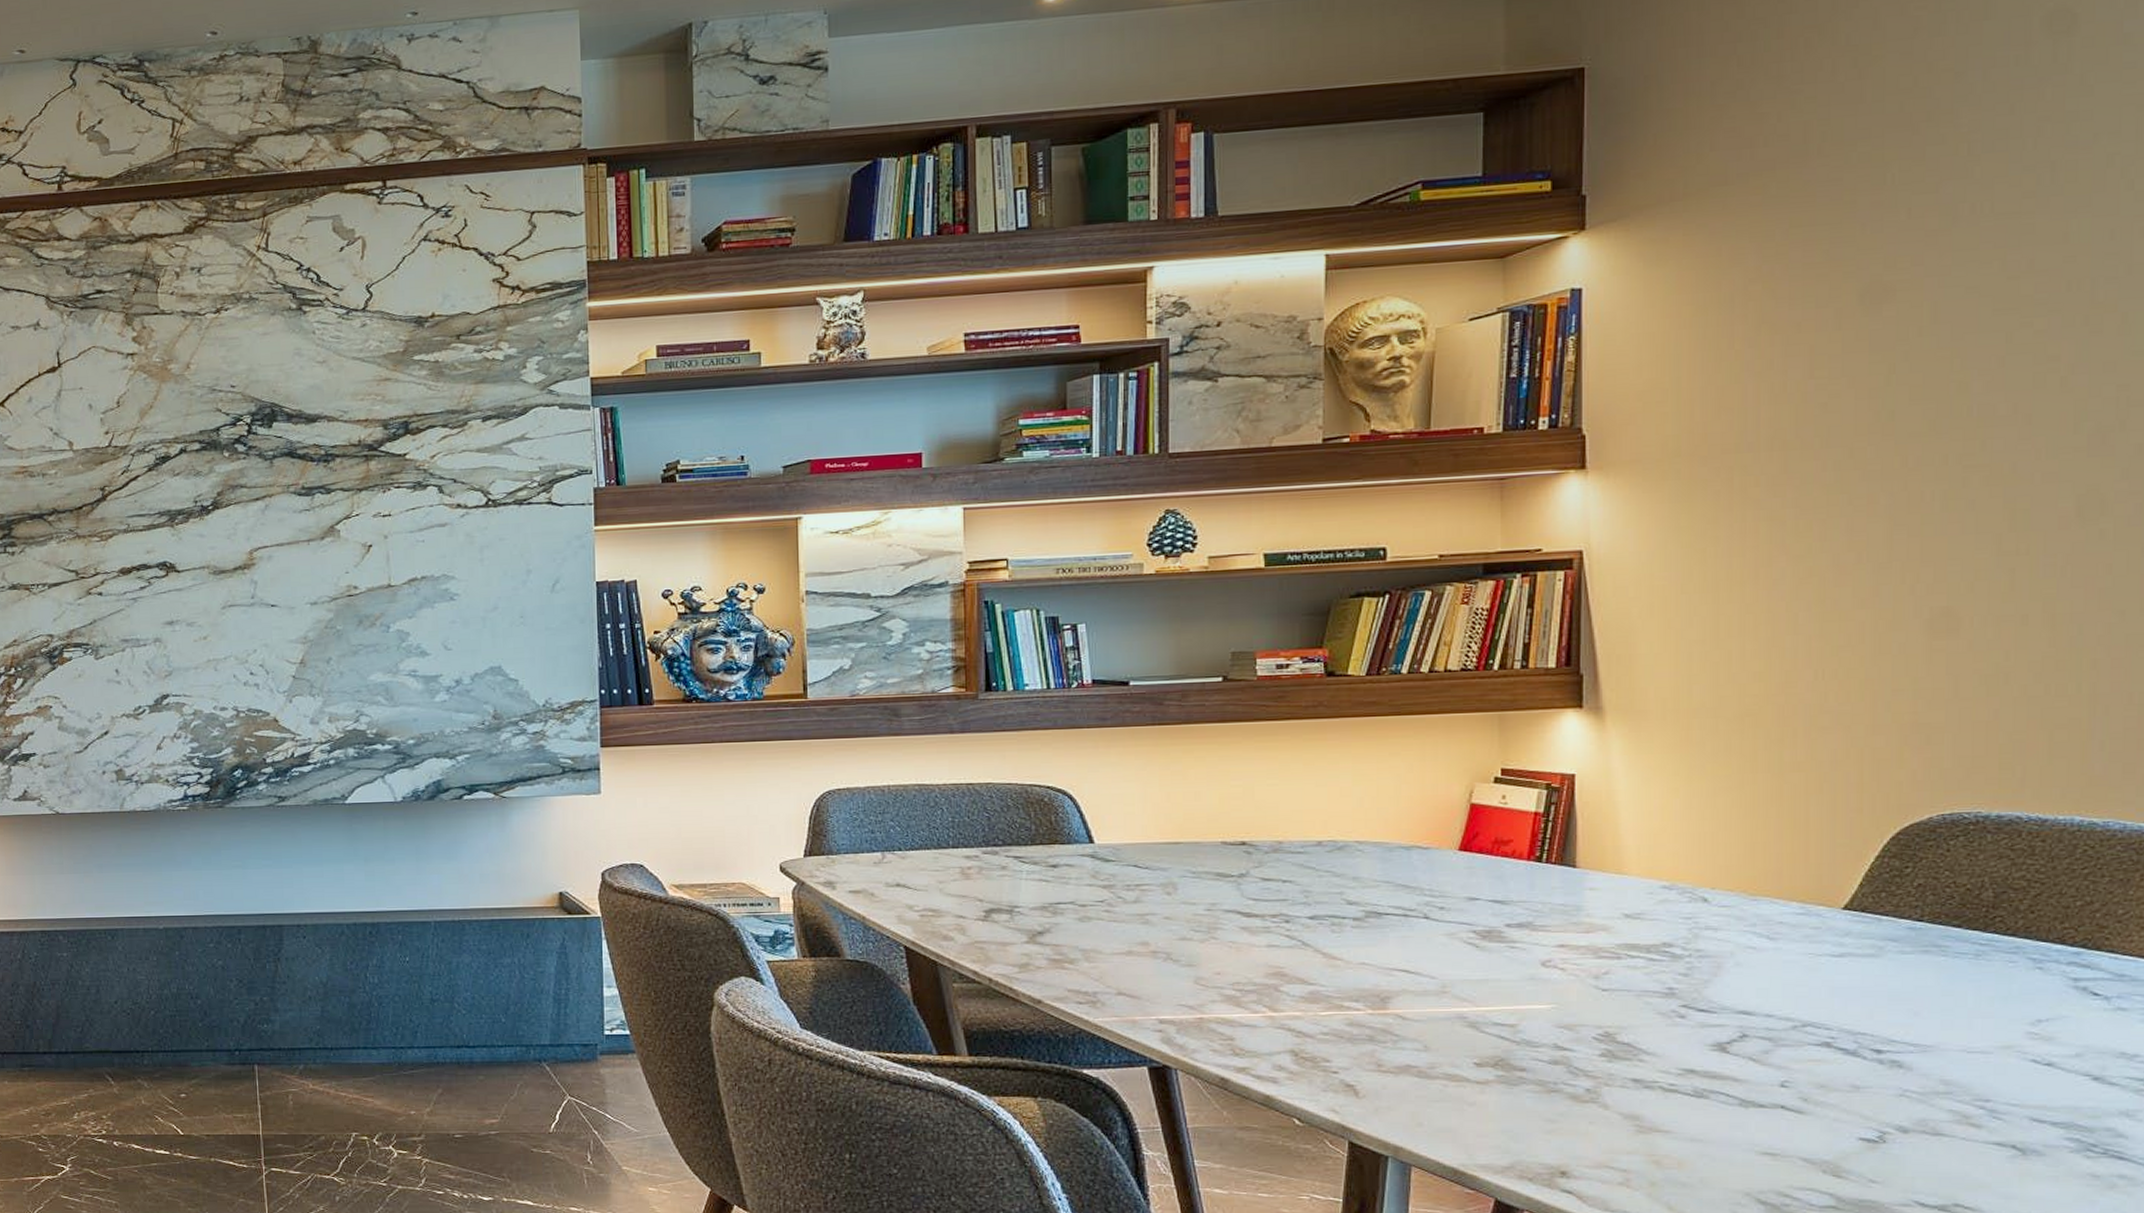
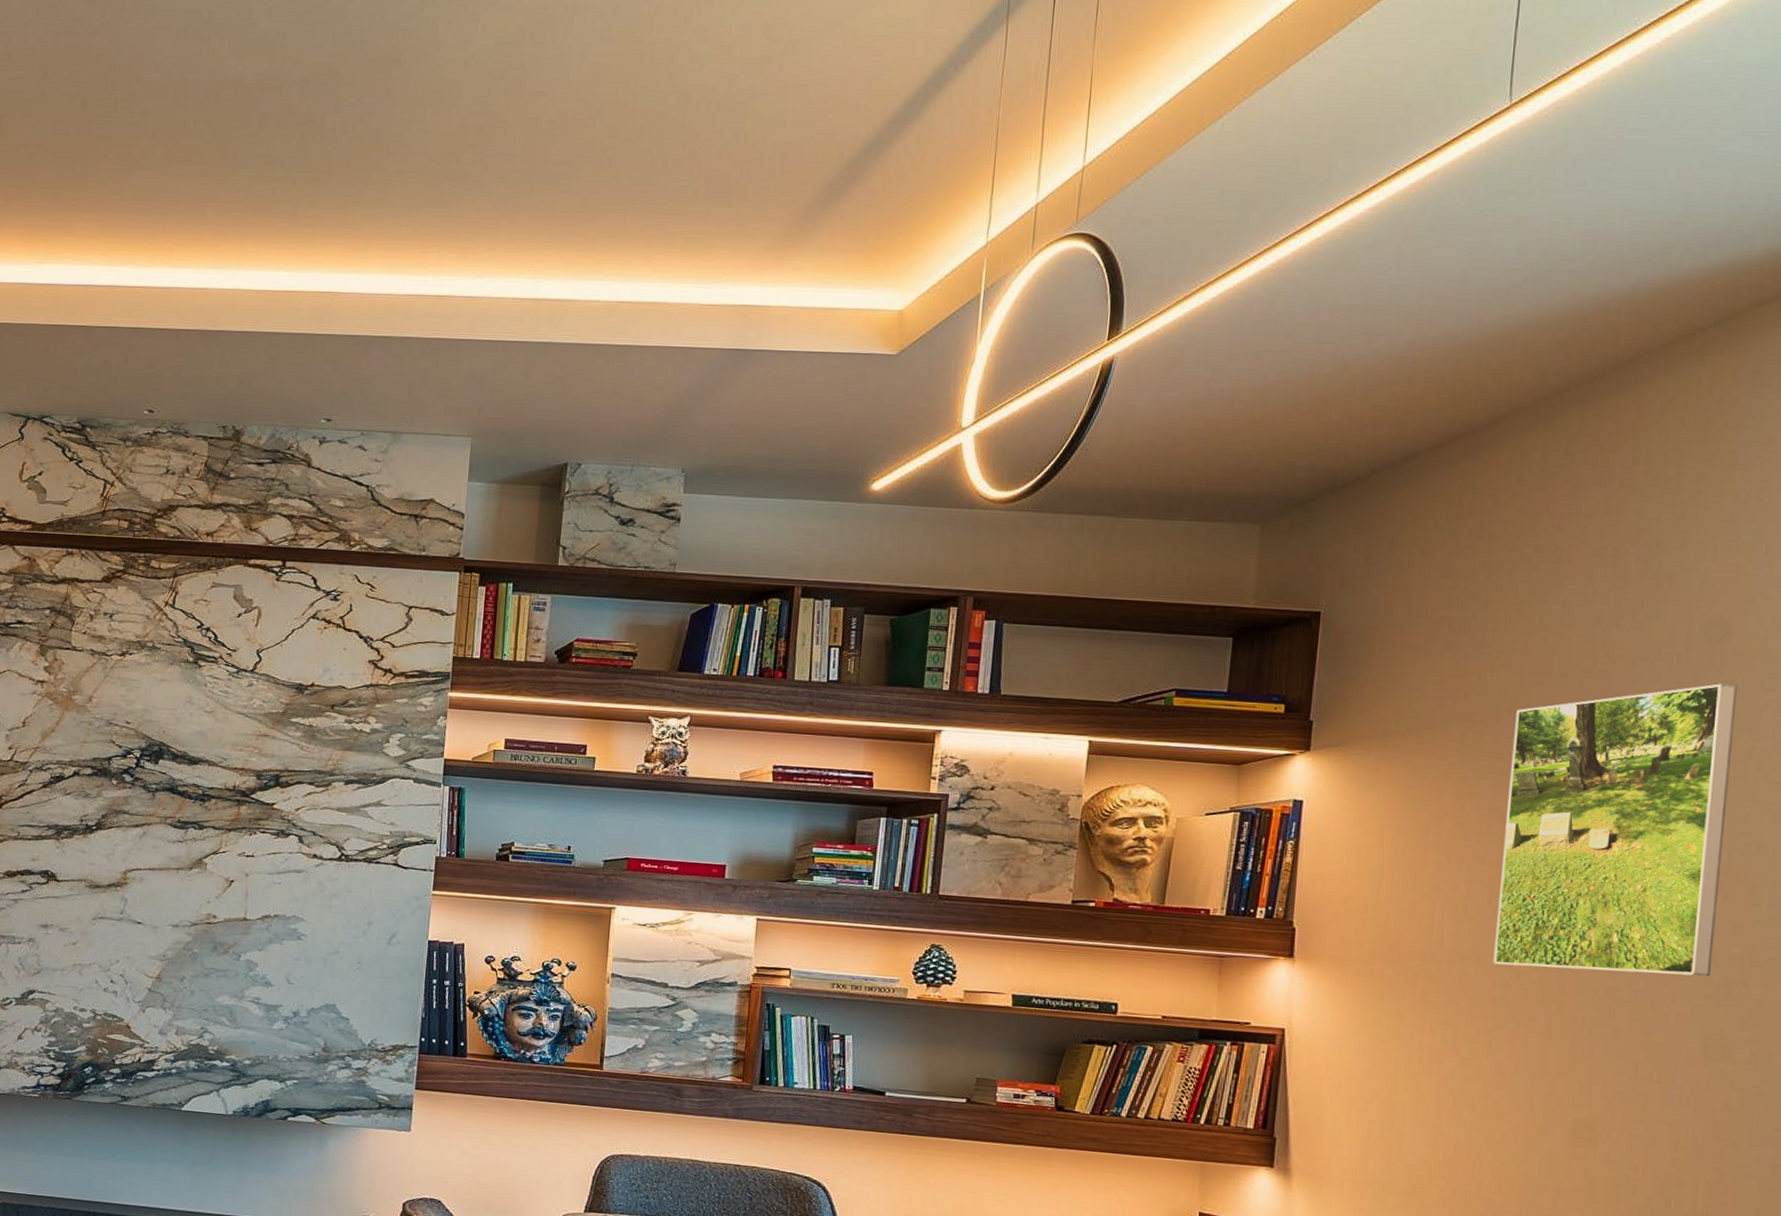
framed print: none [1820,82,2091,445] -> present [1493,683,1738,977]

